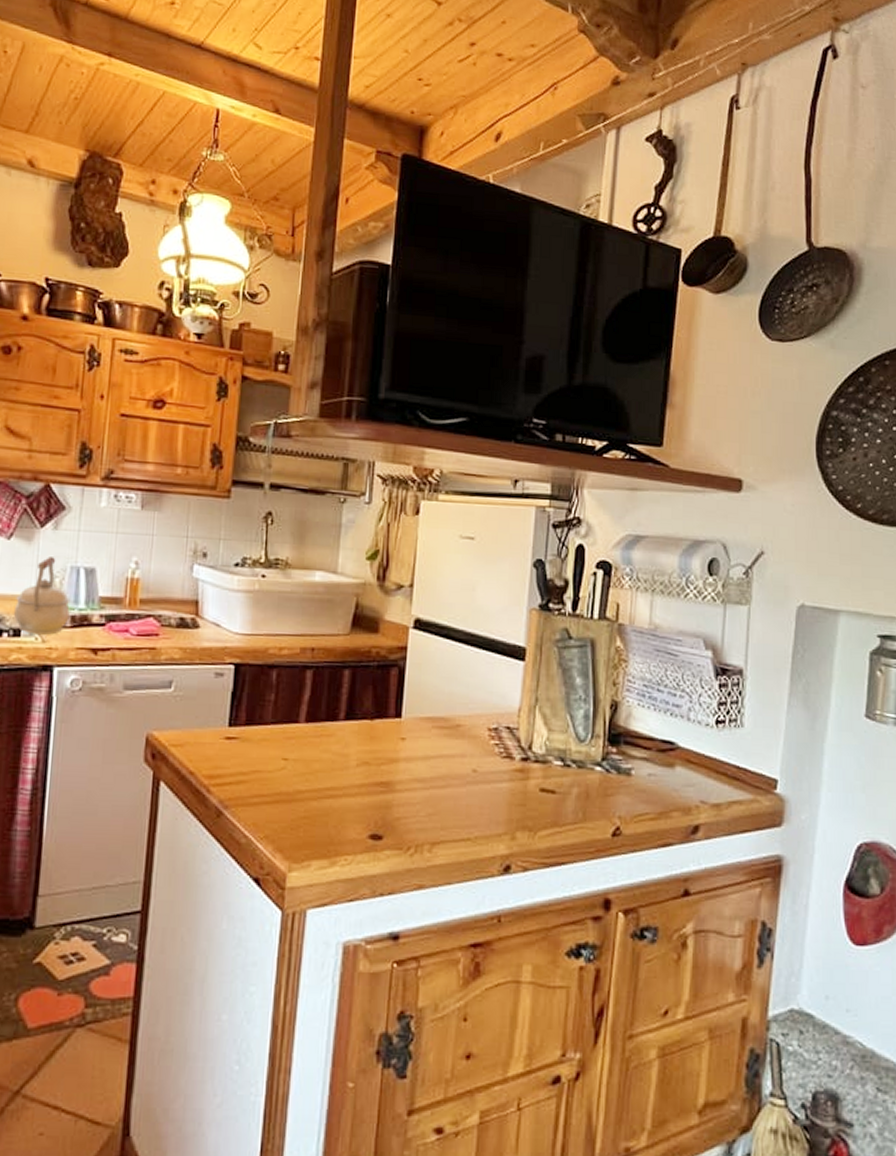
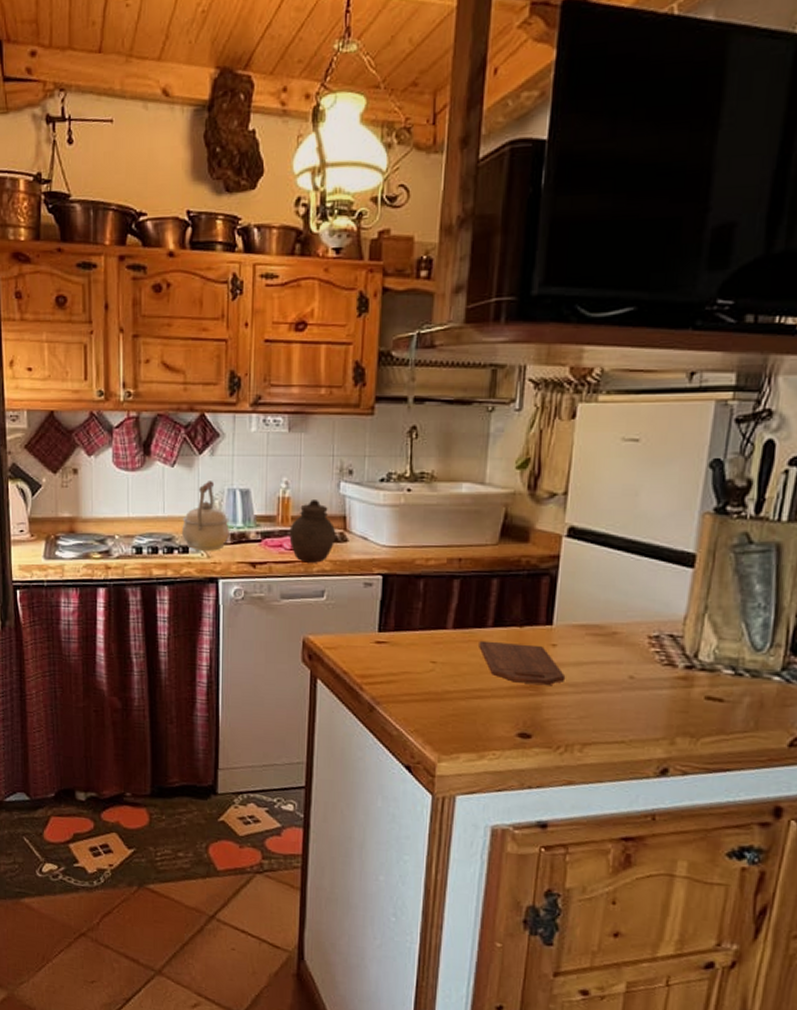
jar: none [136,582,188,650] -> present [289,500,336,563]
cutting board: none [331,735,415,781] -> present [479,640,566,685]

